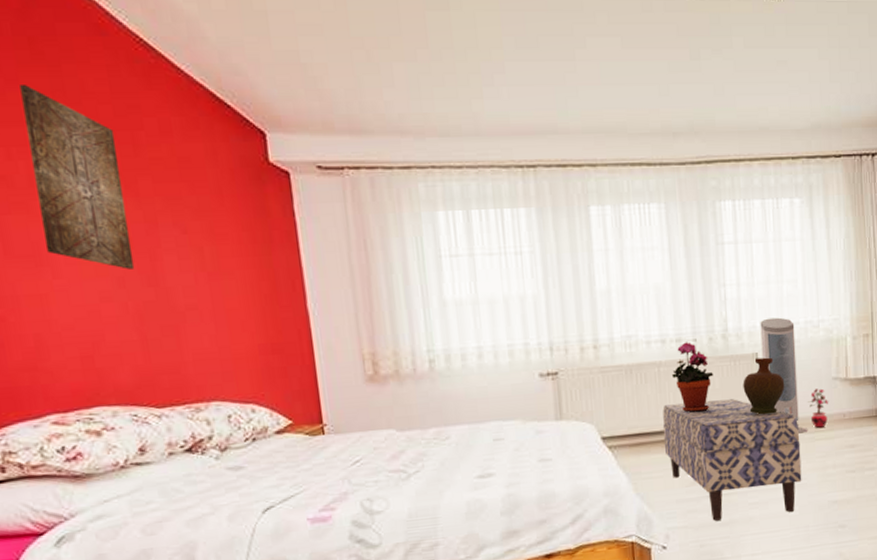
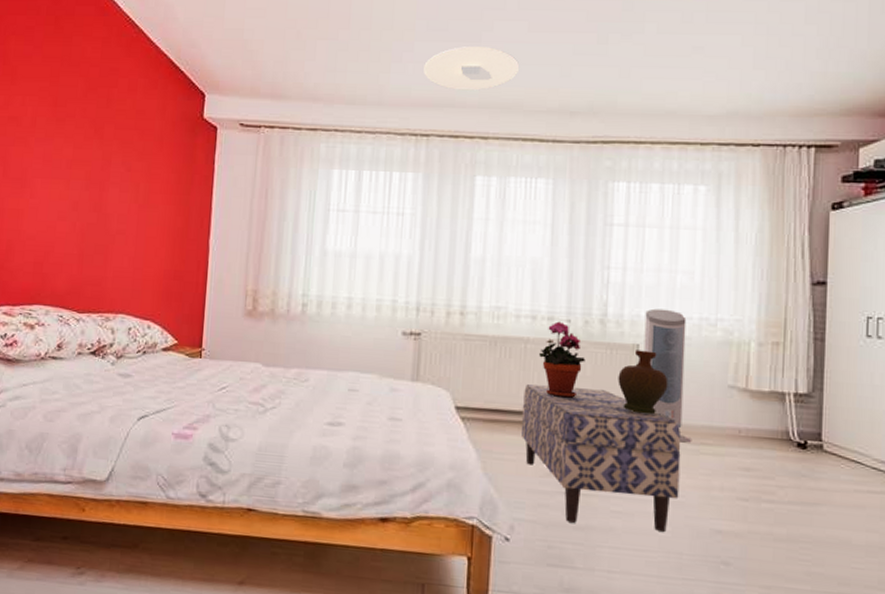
wall art: present [20,85,135,270] -> none [31,51,97,196]
ceiling light: none [519,66,619,115] -> present [424,47,520,91]
potted plant: present [808,388,828,429] -> none [695,395,720,442]

